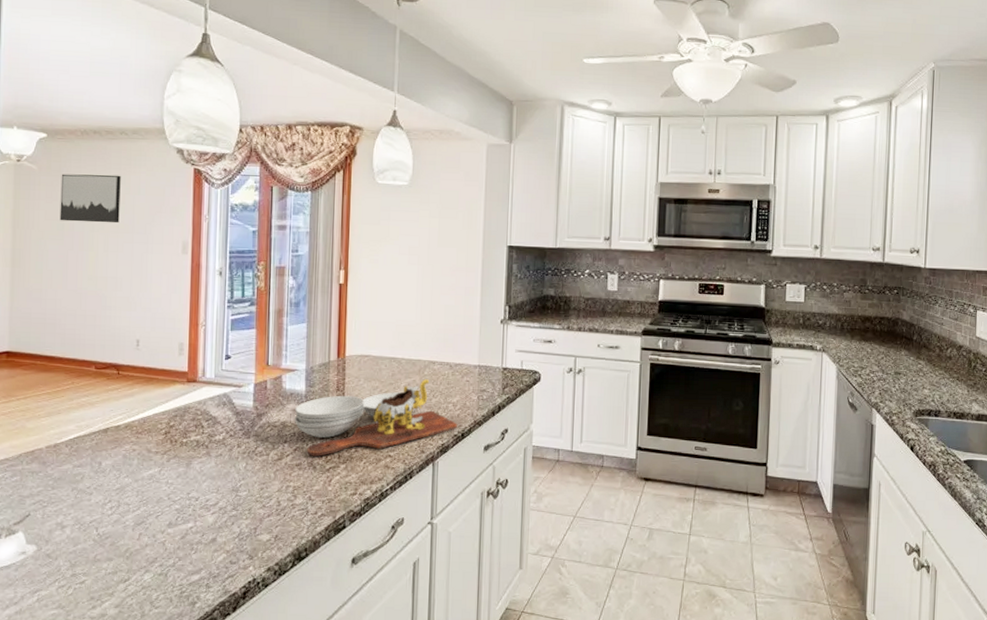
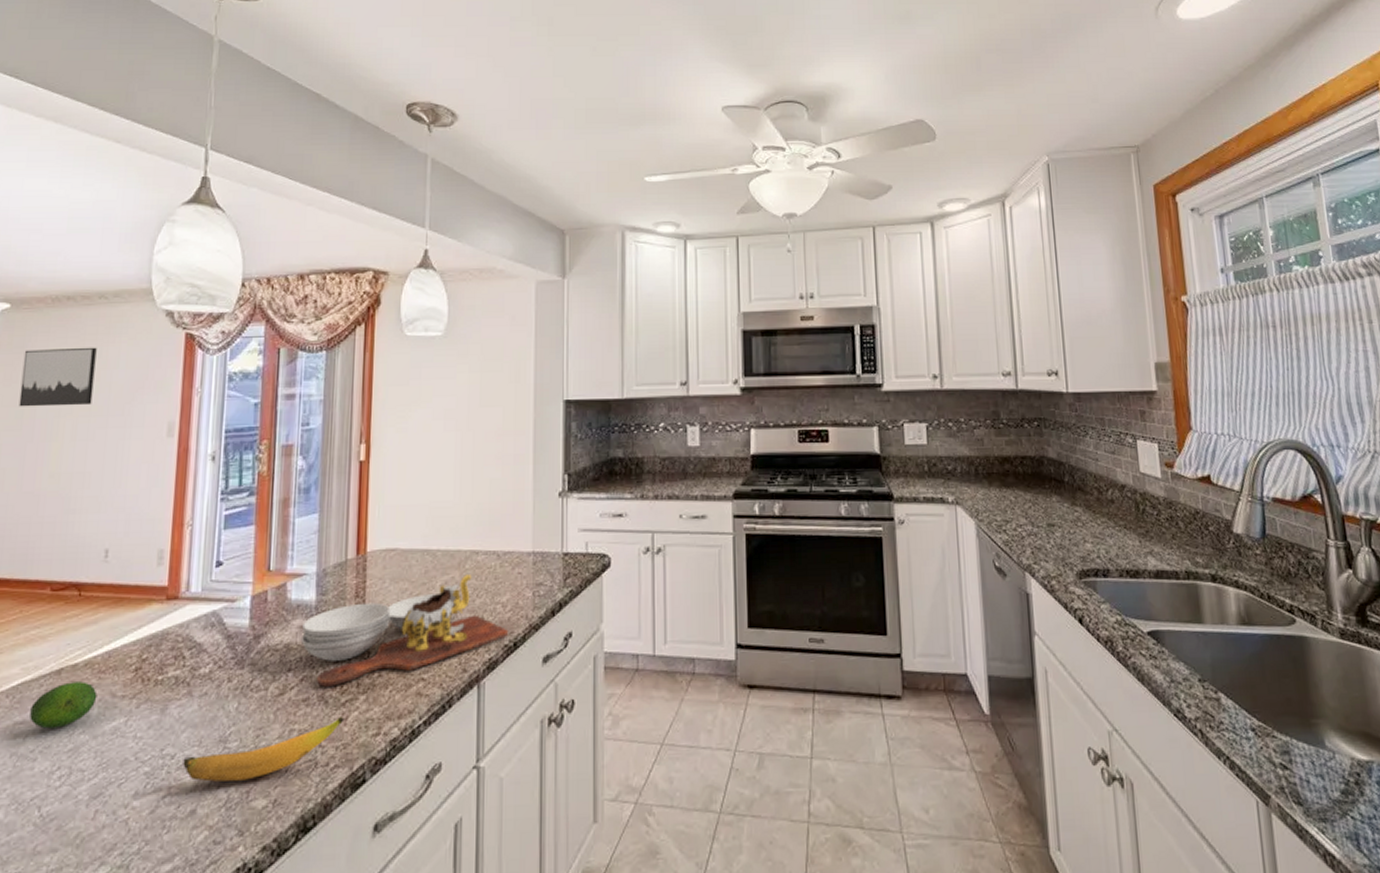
fruit: none [85,439,137,472] -> present [30,681,98,729]
banana: none [205,479,329,520] -> present [183,717,345,782]

